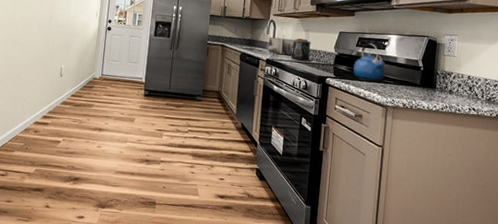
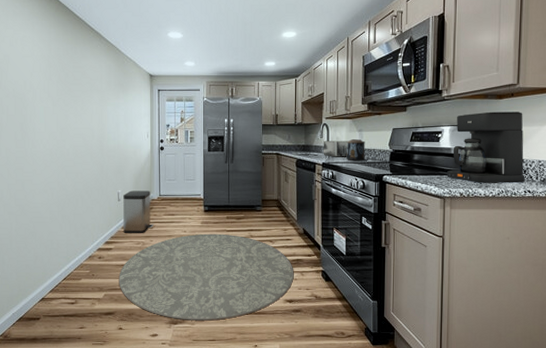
rug: none [51,117,229,209] -> present [119,233,294,321]
pedal bin: none [62,67,93,111] -> present [123,190,154,233]
kettle: present [353,43,386,80] -> none [409,137,441,172]
coffee maker: none [391,24,472,100] -> present [447,111,525,183]

